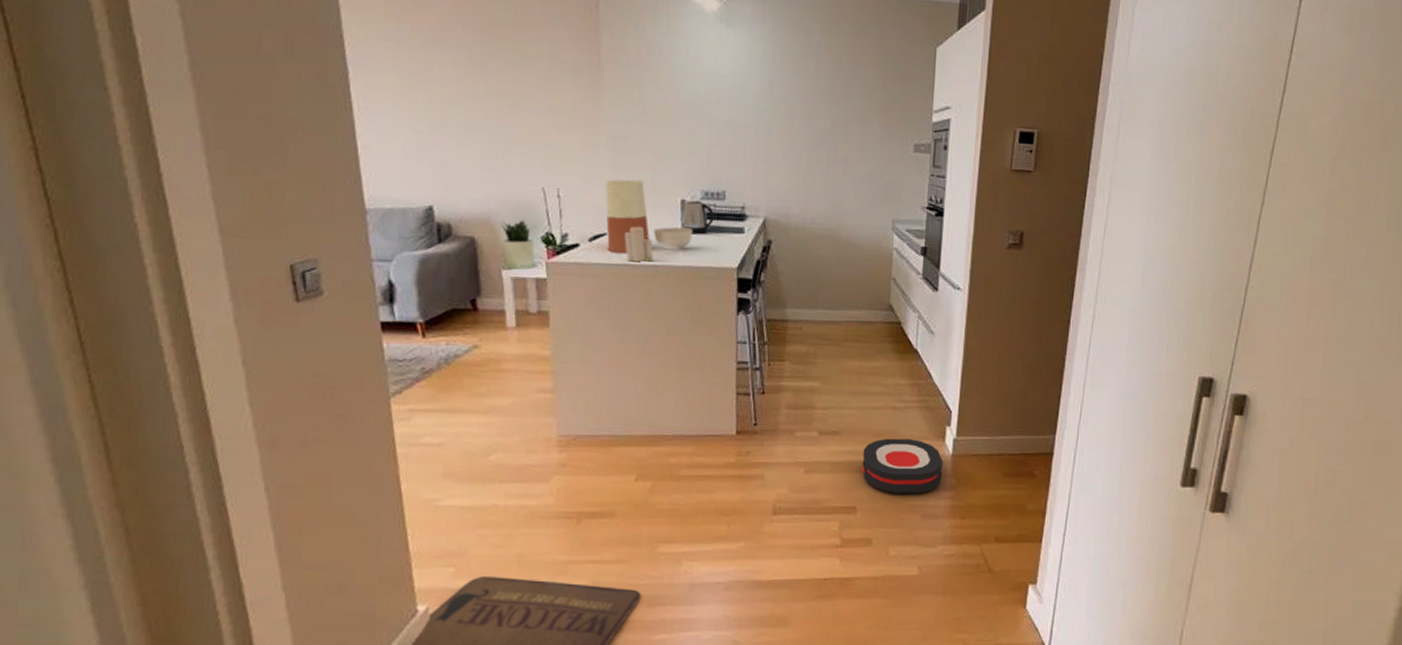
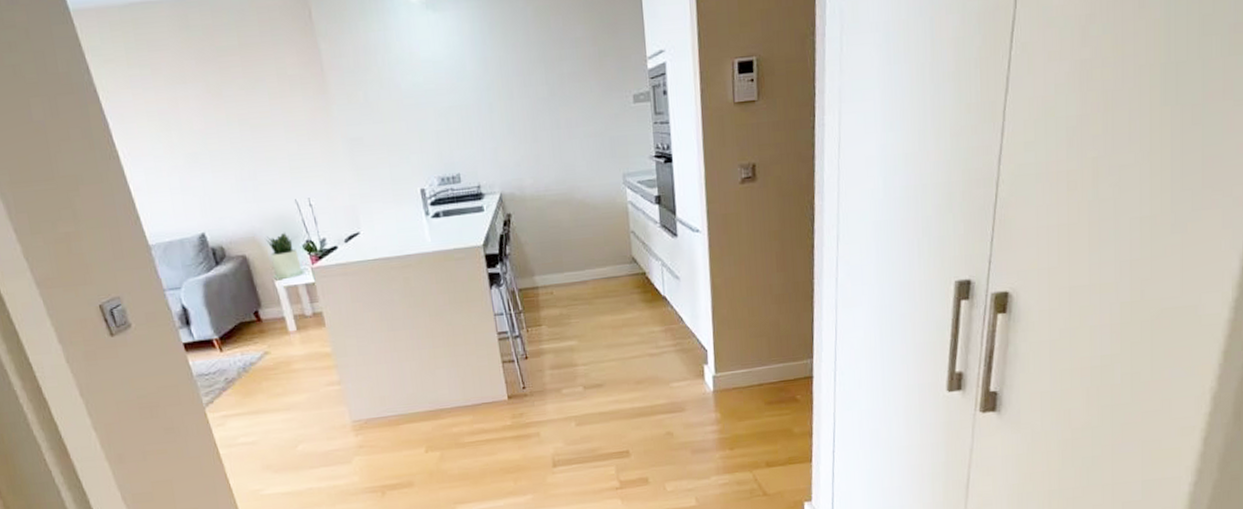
vase: present [605,179,650,254] -> none [349,177,398,250]
candle: present [624,225,654,263] -> none [375,220,406,256]
bowl: present [653,227,693,251] -> none [400,215,437,239]
kettle: present [681,200,714,235] -> none [421,187,454,220]
robot vacuum: present [861,438,943,494] -> none [627,381,707,434]

